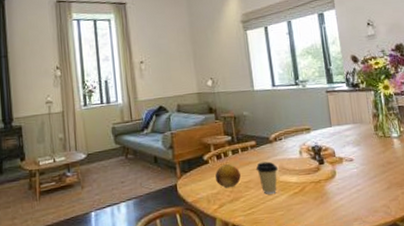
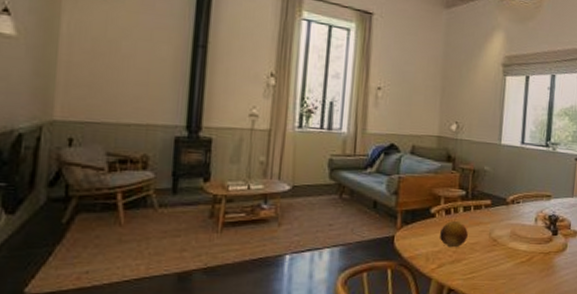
coffee cup: present [255,161,278,194] -> none [485,224,509,260]

